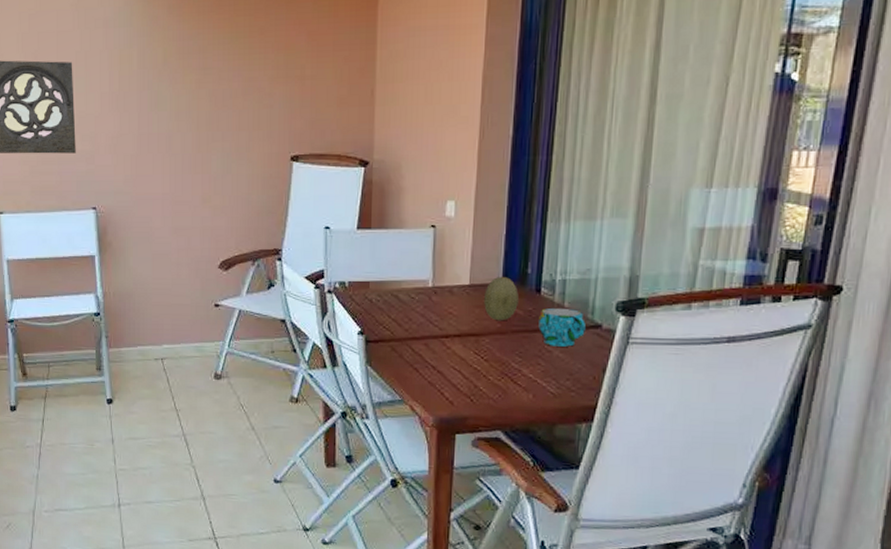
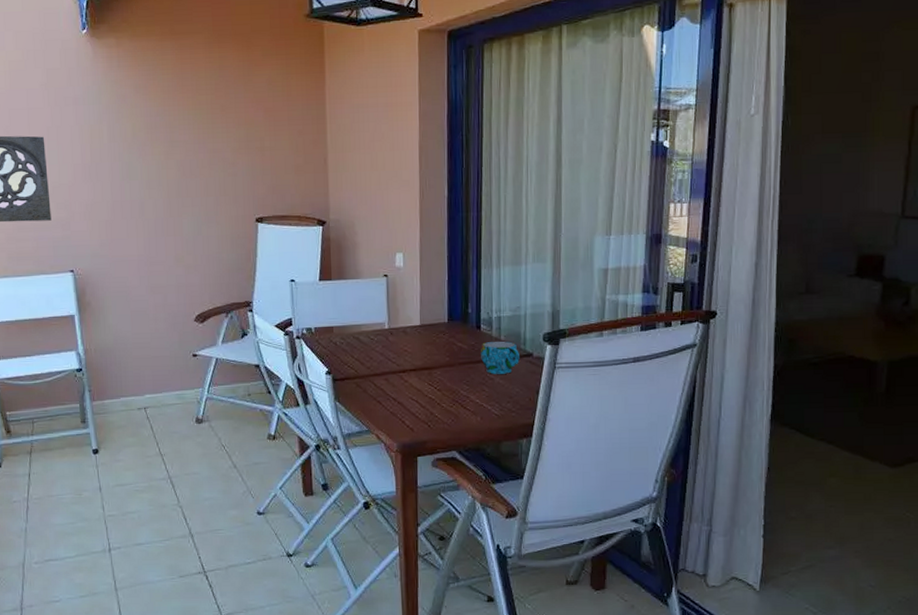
fruit: present [484,276,519,321] -> none [433,316,463,355]

